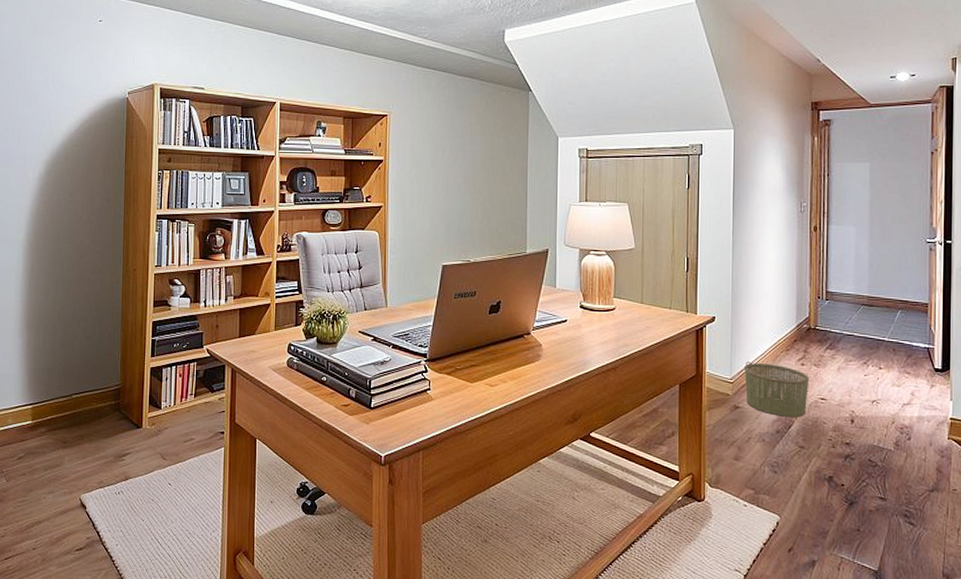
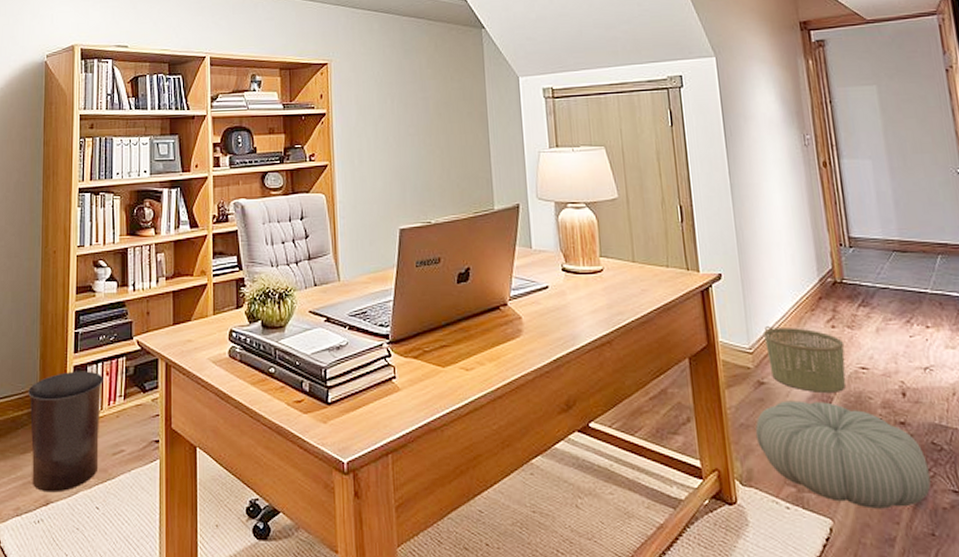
waste bin: none [110,372,177,471] -> present [28,371,103,493]
pouf: none [726,422,863,509] -> present [755,400,931,509]

